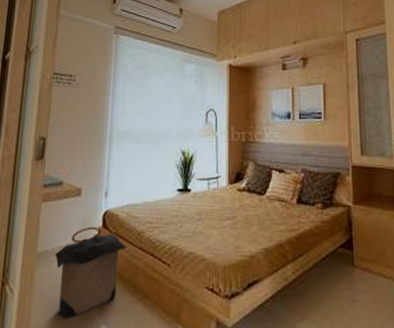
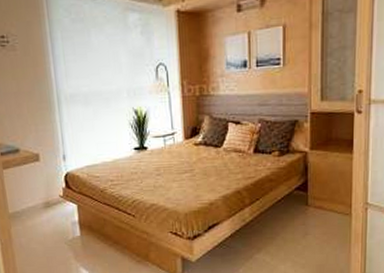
laundry hamper: present [54,226,128,319] -> none [25,188,93,265]

